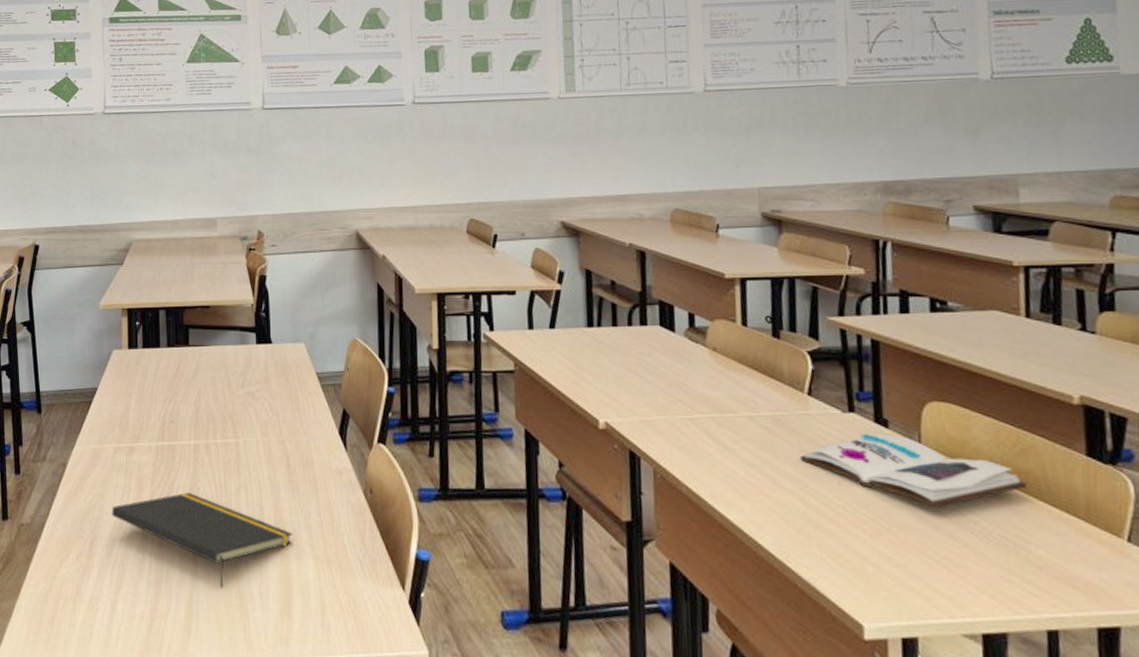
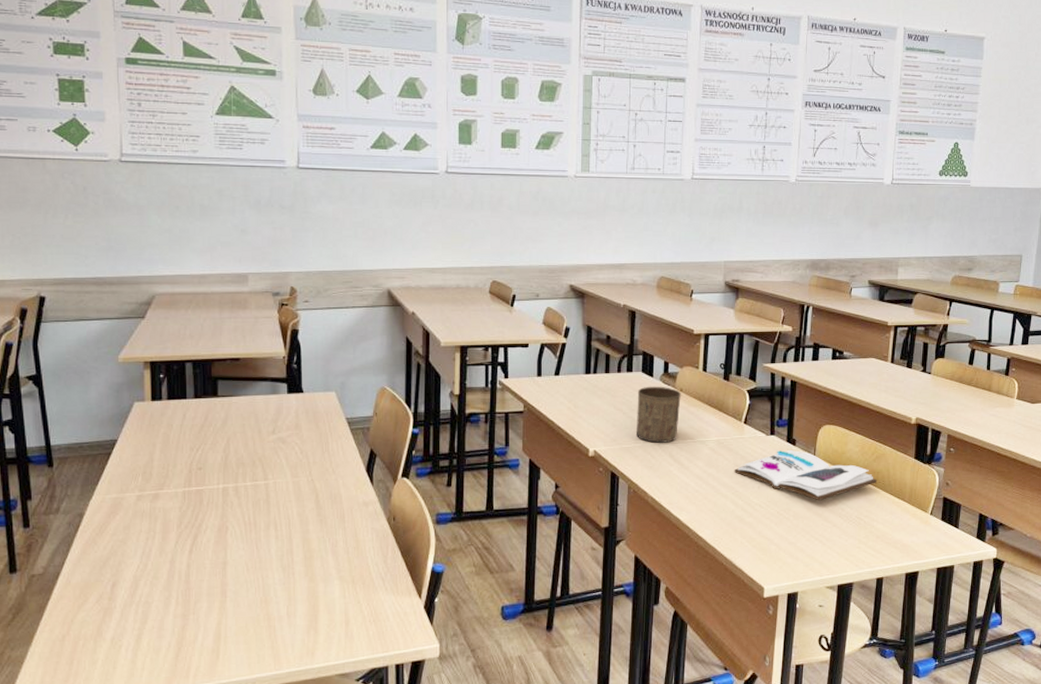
notepad: present [112,492,293,587] -> none [135,532,321,613]
cup: none [656,343,716,416] -> present [637,386,681,443]

